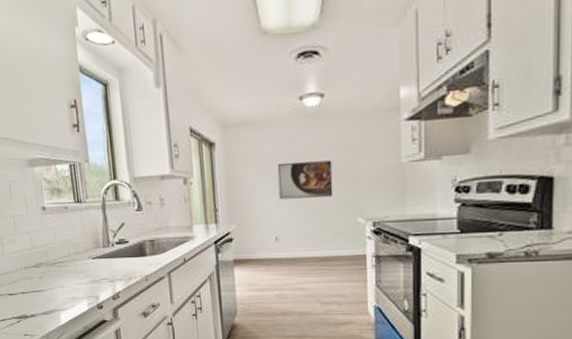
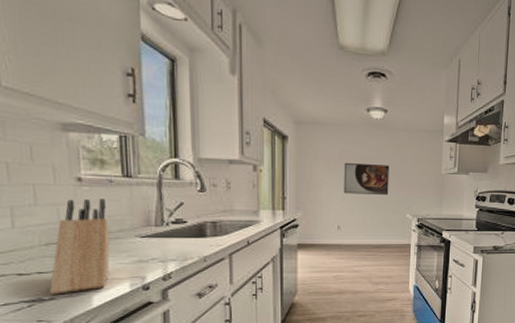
knife block: none [30,224,71,312] -> present [49,198,111,295]

